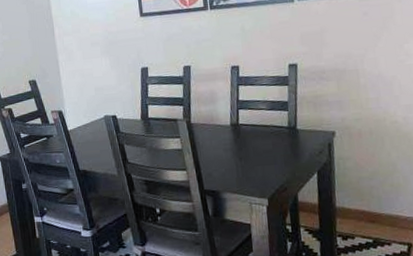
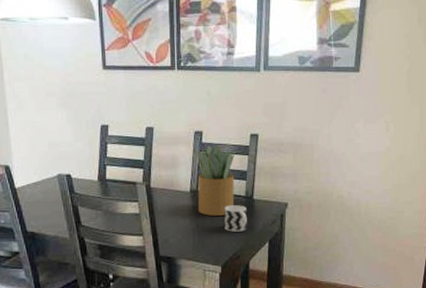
potted plant: none [234,78,277,149] -> present [197,145,235,216]
cup: none [266,136,292,164] -> present [224,205,247,232]

